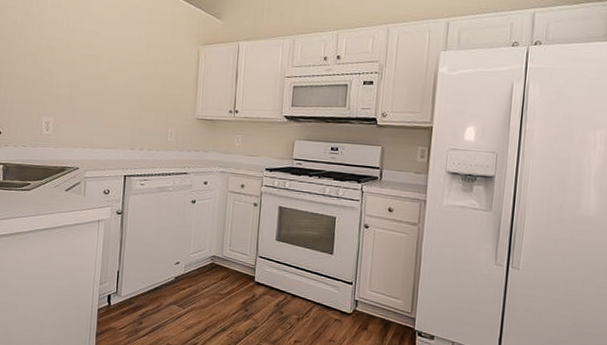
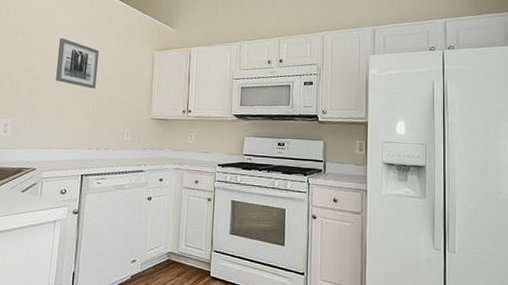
wall art: none [96,30,141,86] -> present [56,38,99,89]

